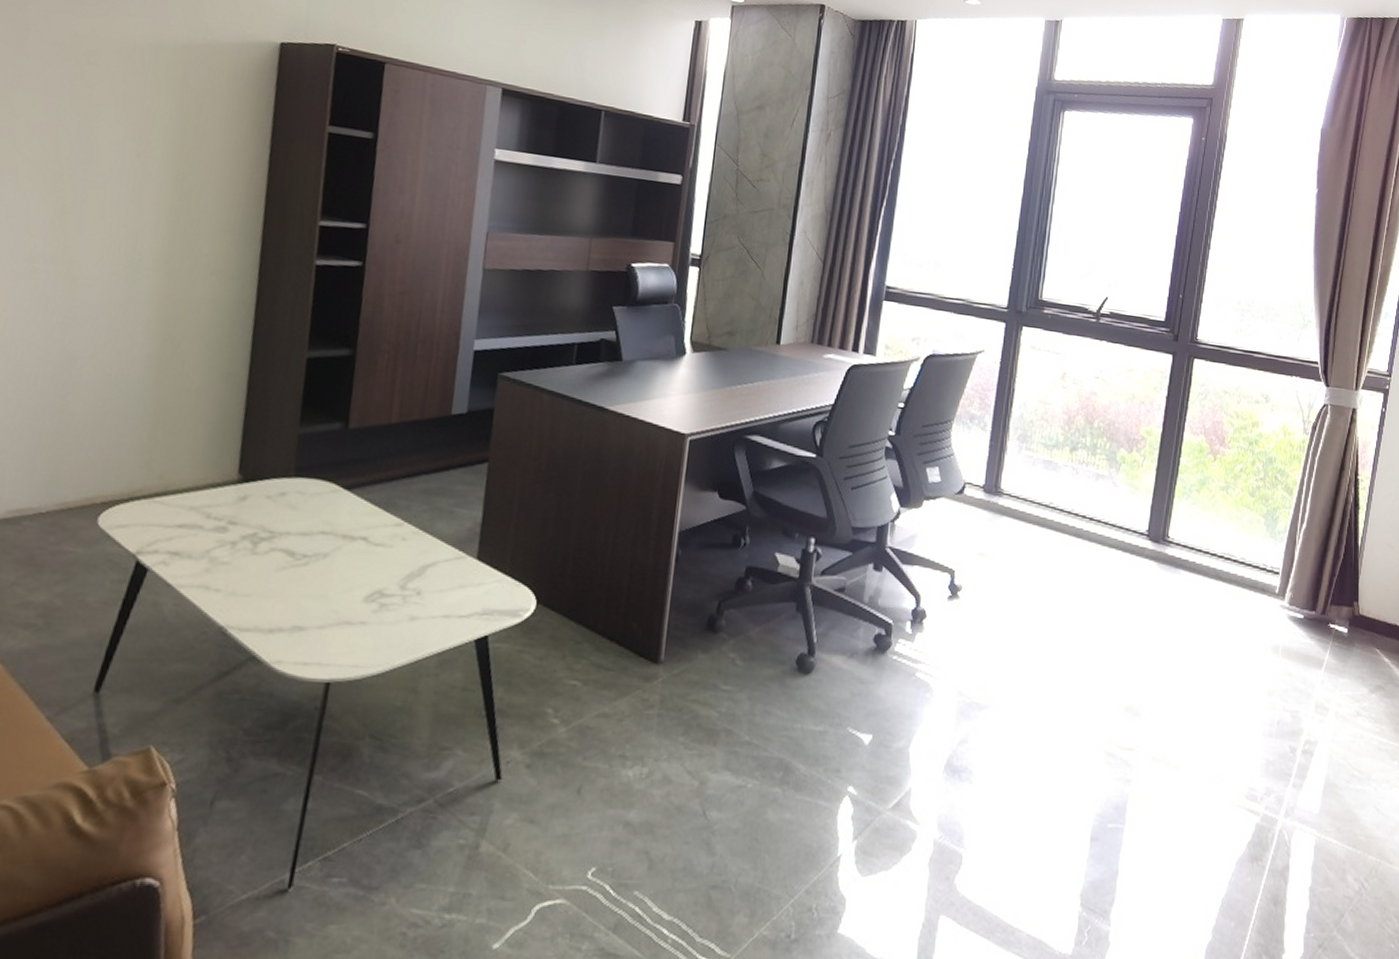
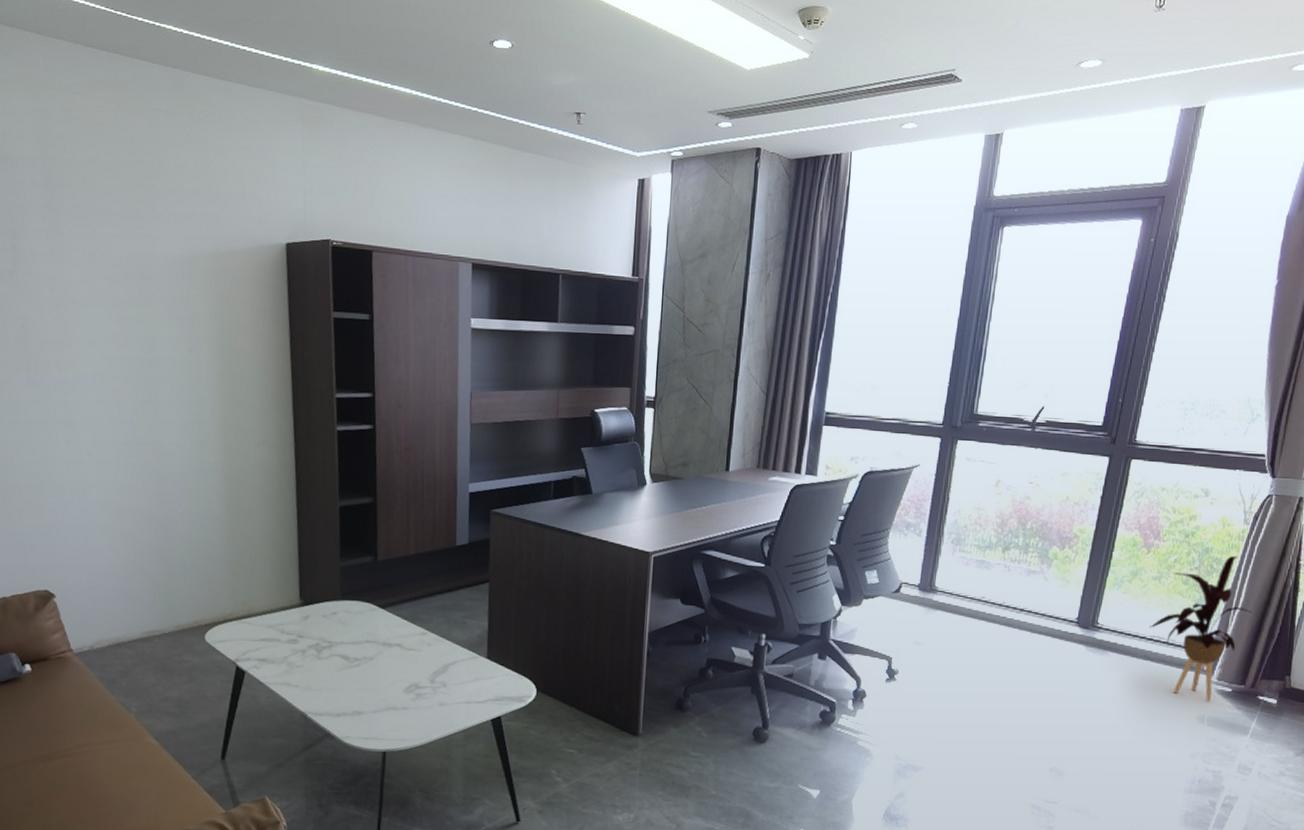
house plant: none [1220,468,1317,629] -> present [1150,556,1252,701]

